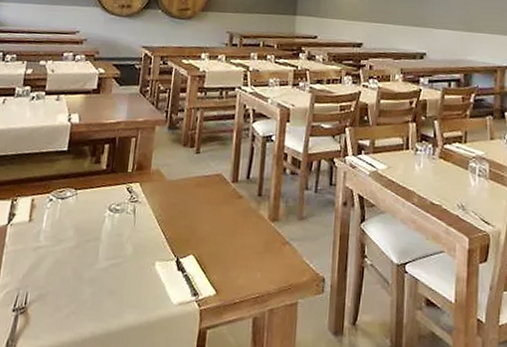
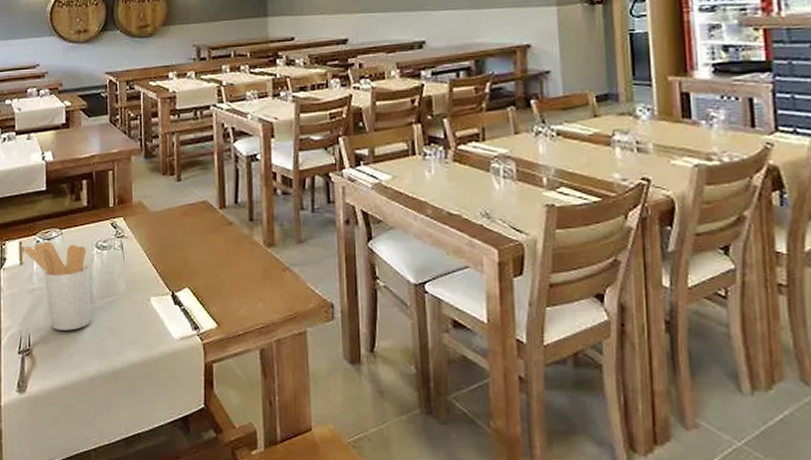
utensil holder: none [35,200,100,291] -> present [23,241,91,331]

